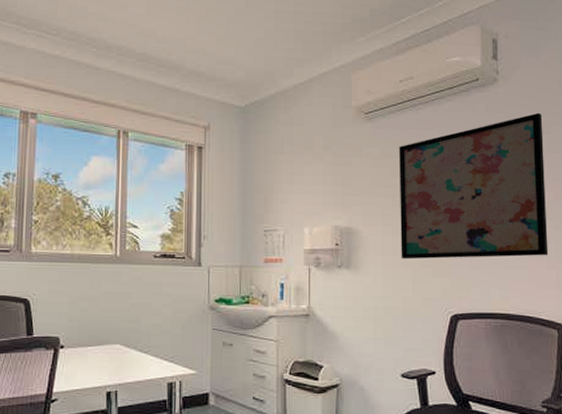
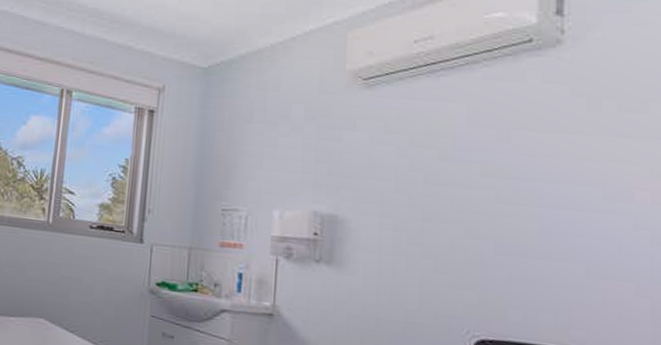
wall art: present [399,112,549,260] -> none [404,85,639,278]

